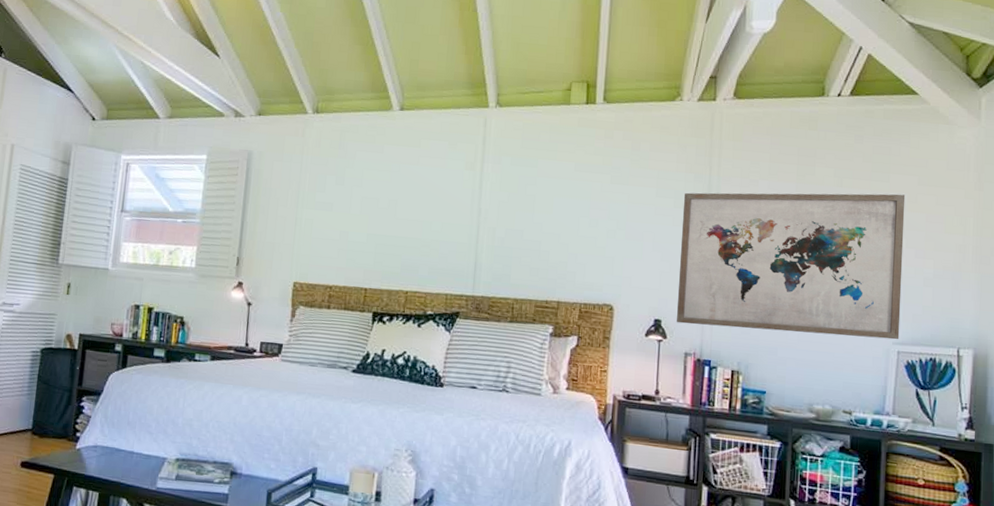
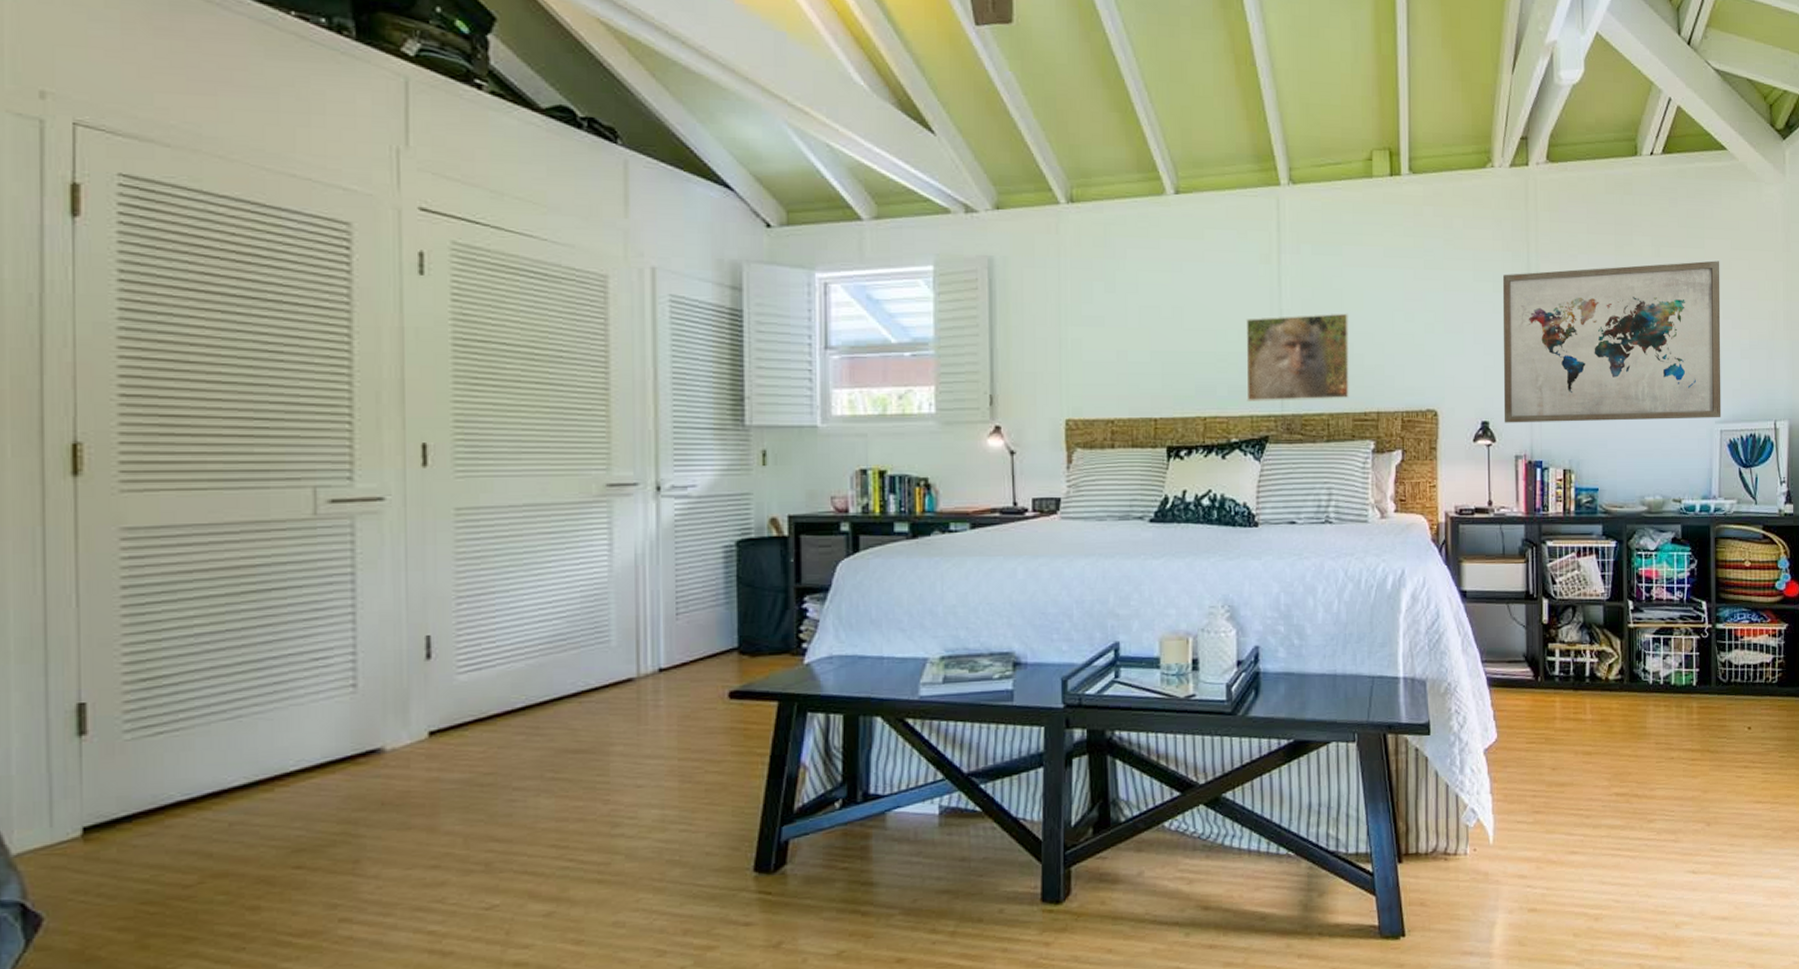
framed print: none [443,213,539,288] -> present [1246,313,1349,401]

